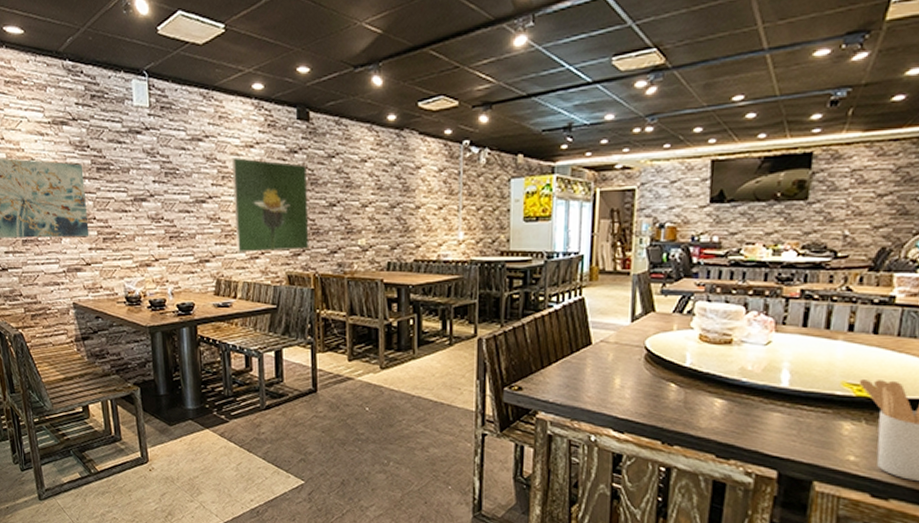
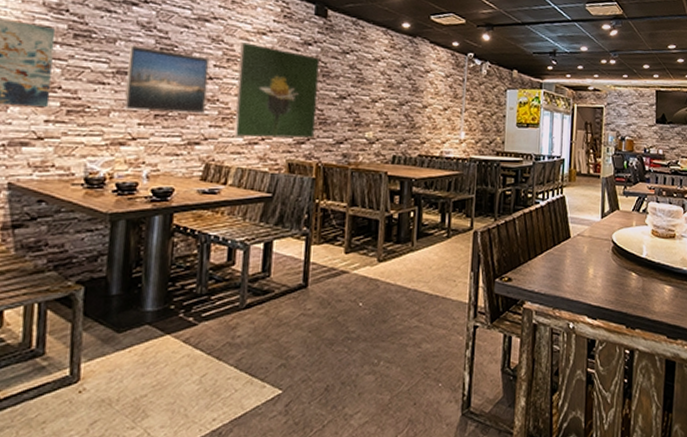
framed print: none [140,172,210,234] -> present [124,45,210,114]

